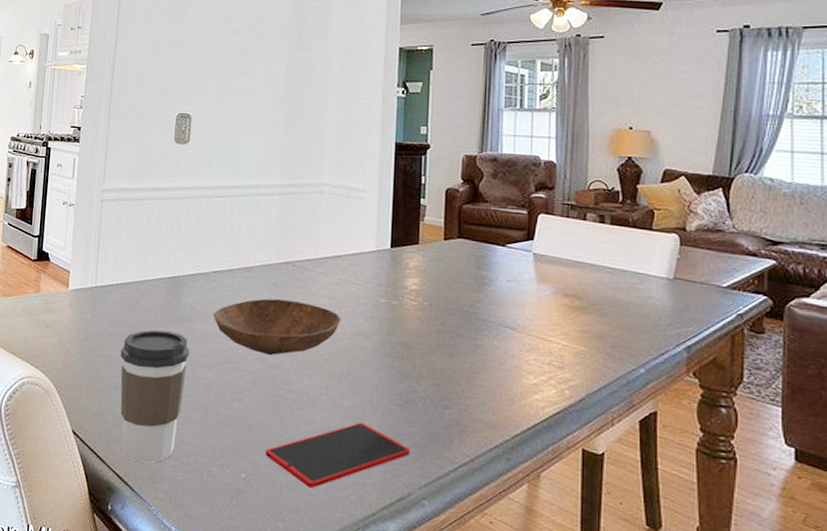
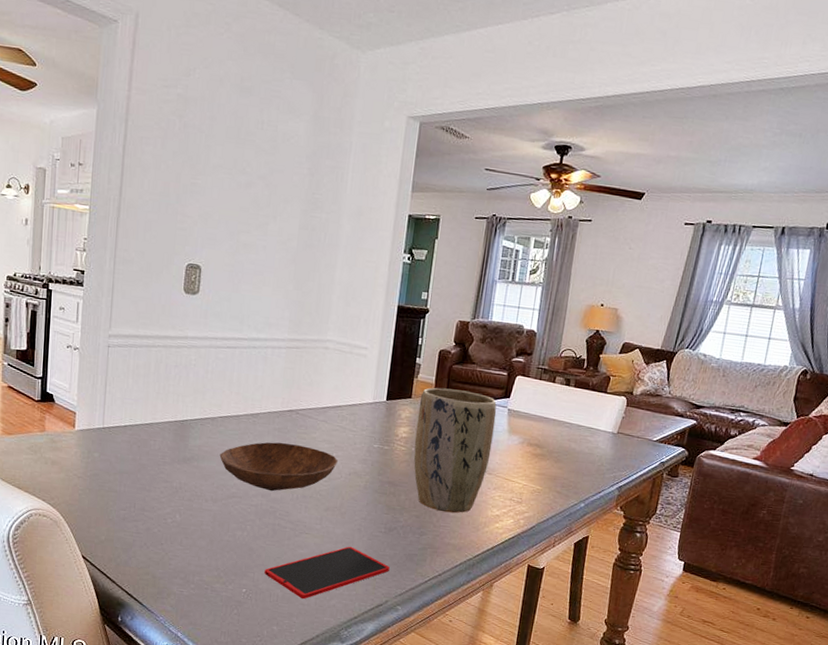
coffee cup: present [120,330,189,463] -> none [128,468,196,582]
plant pot: none [426,231,520,382] -> present [413,387,497,513]

